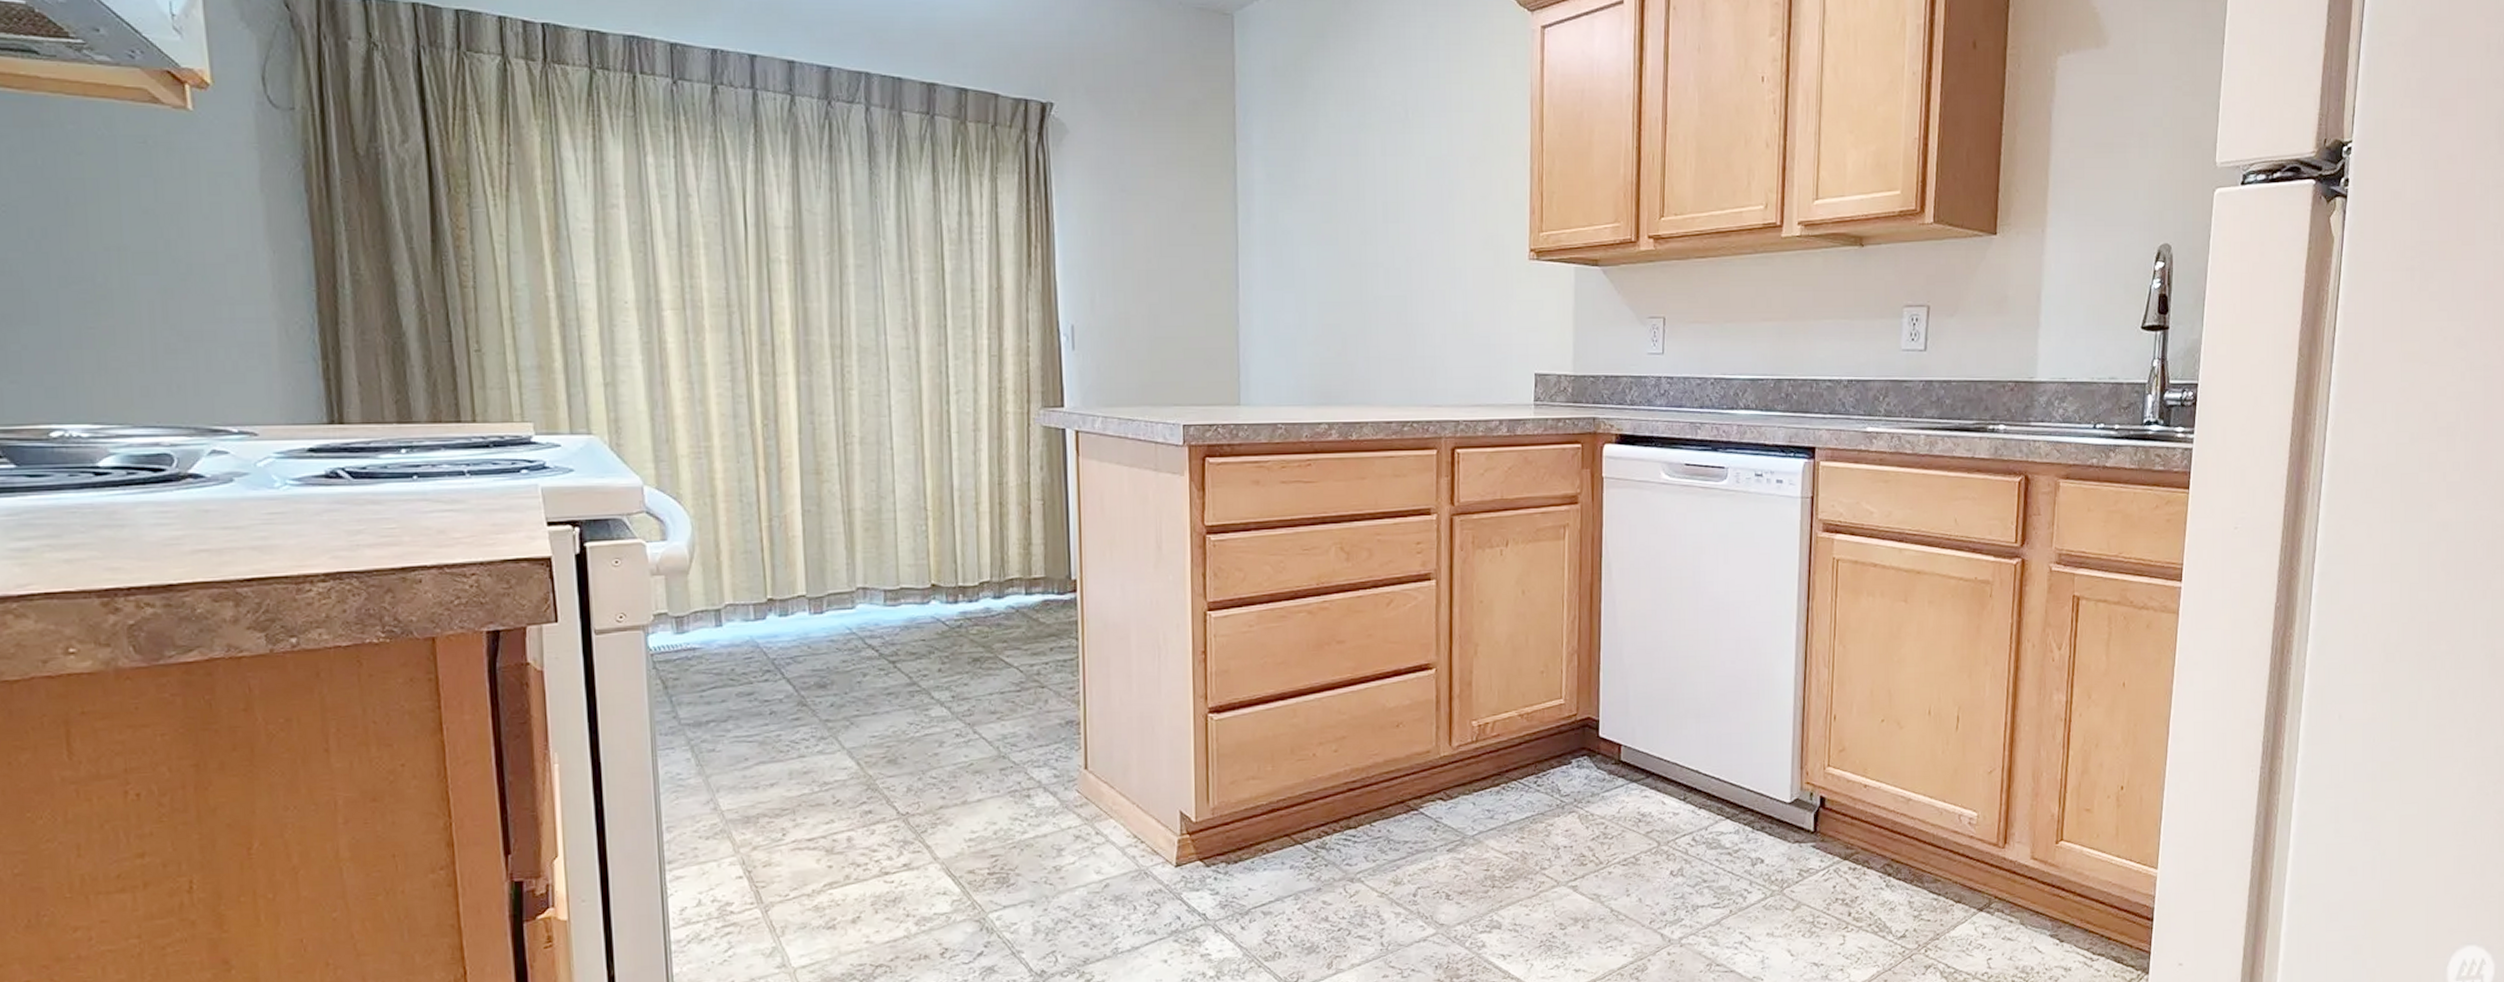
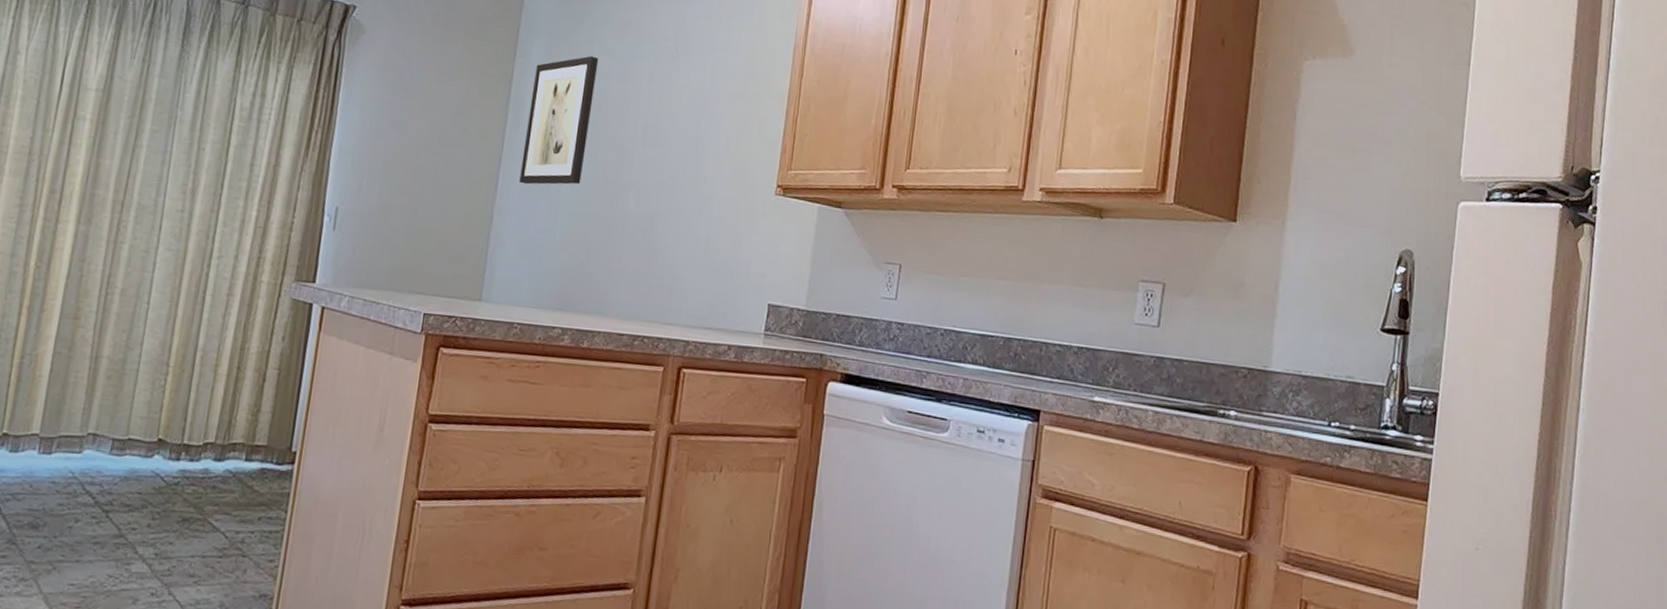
wall art: none [1259,131,1326,278] -> present [519,56,599,185]

